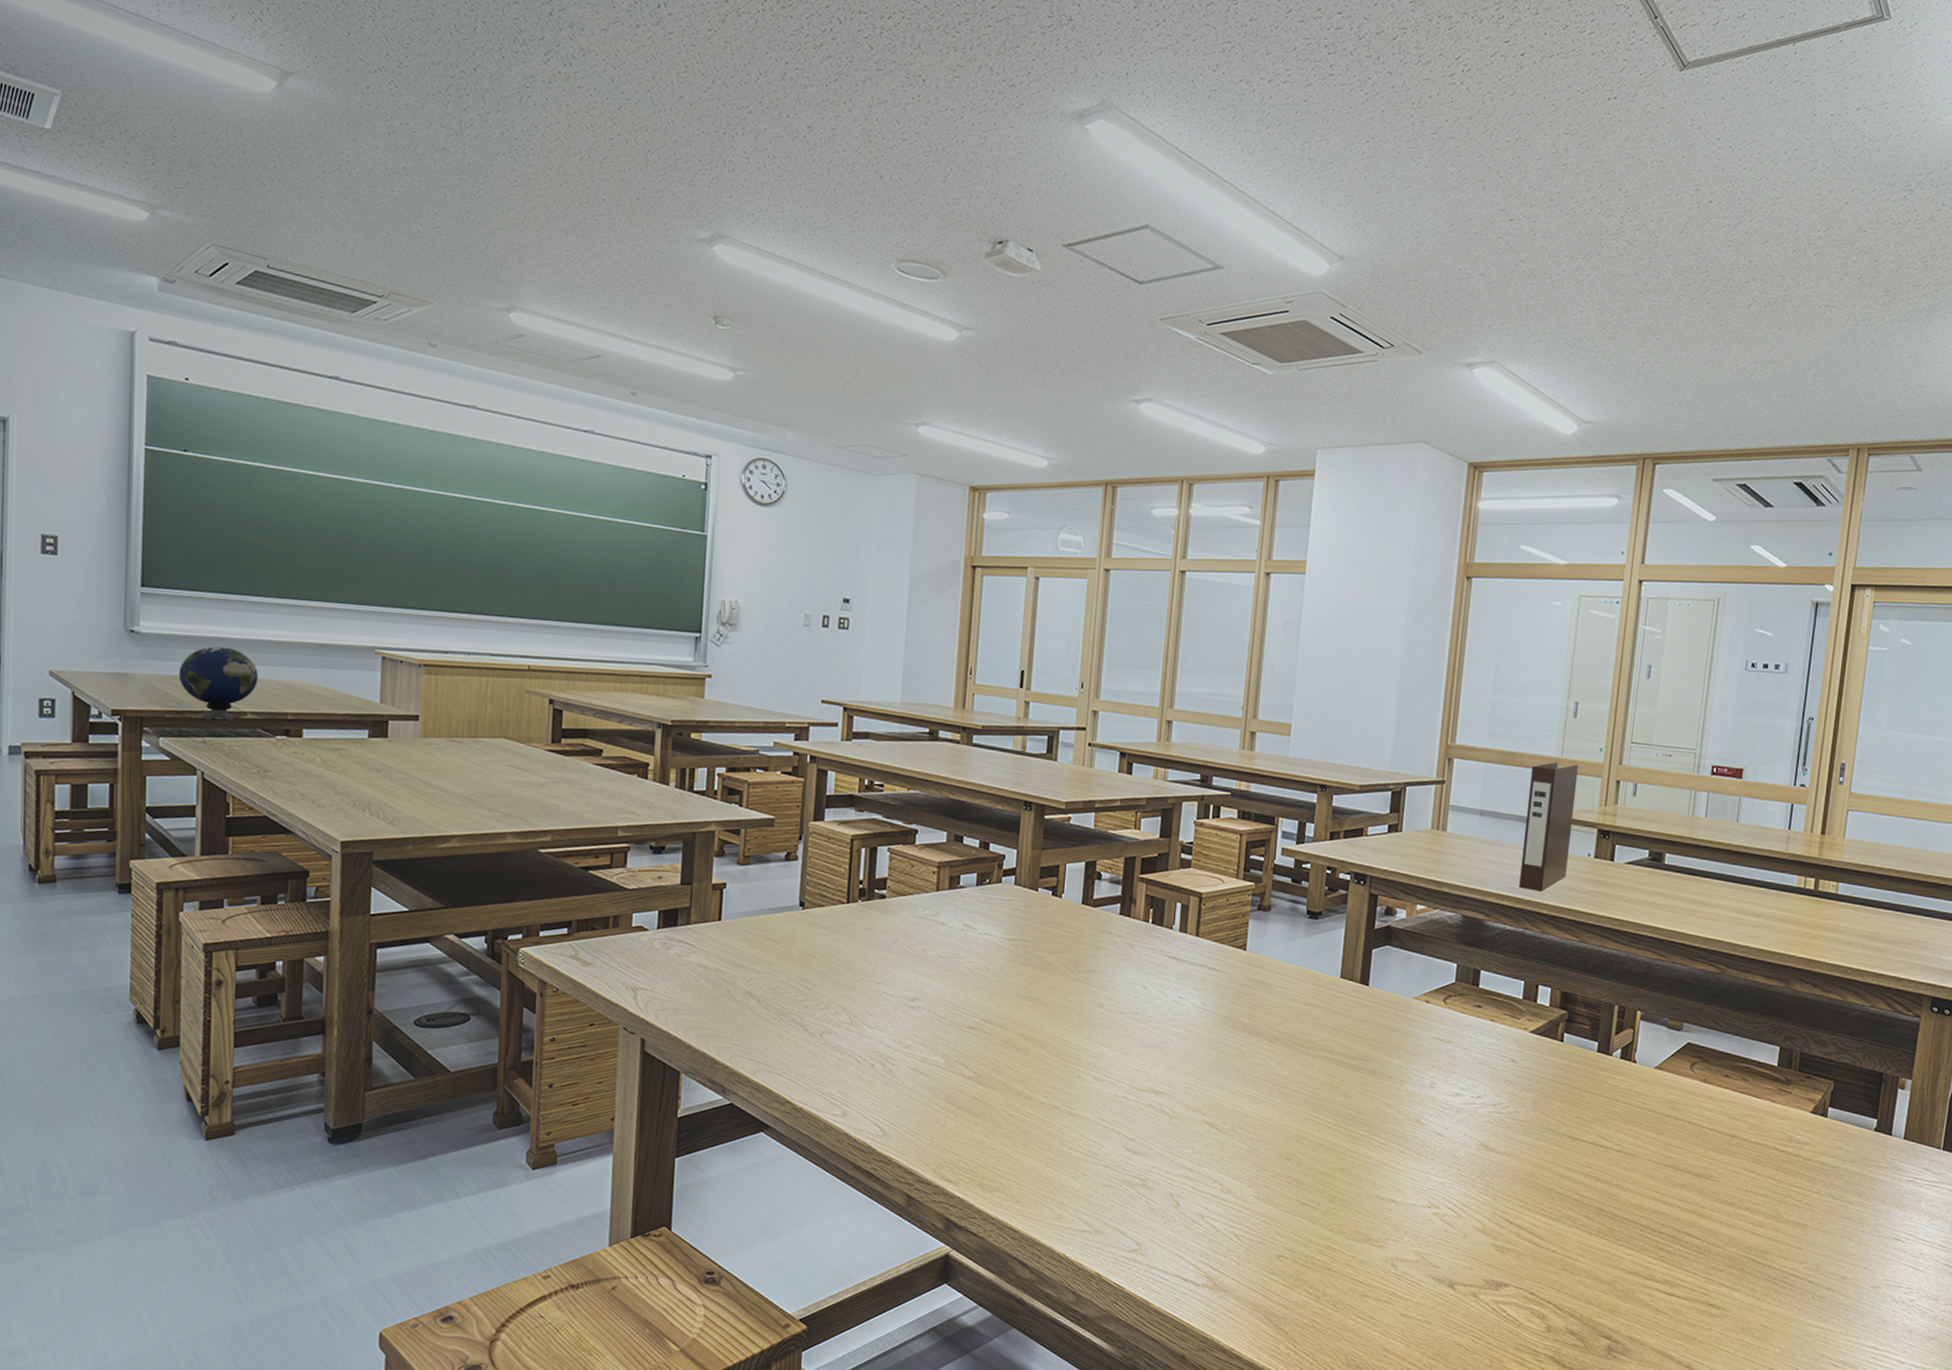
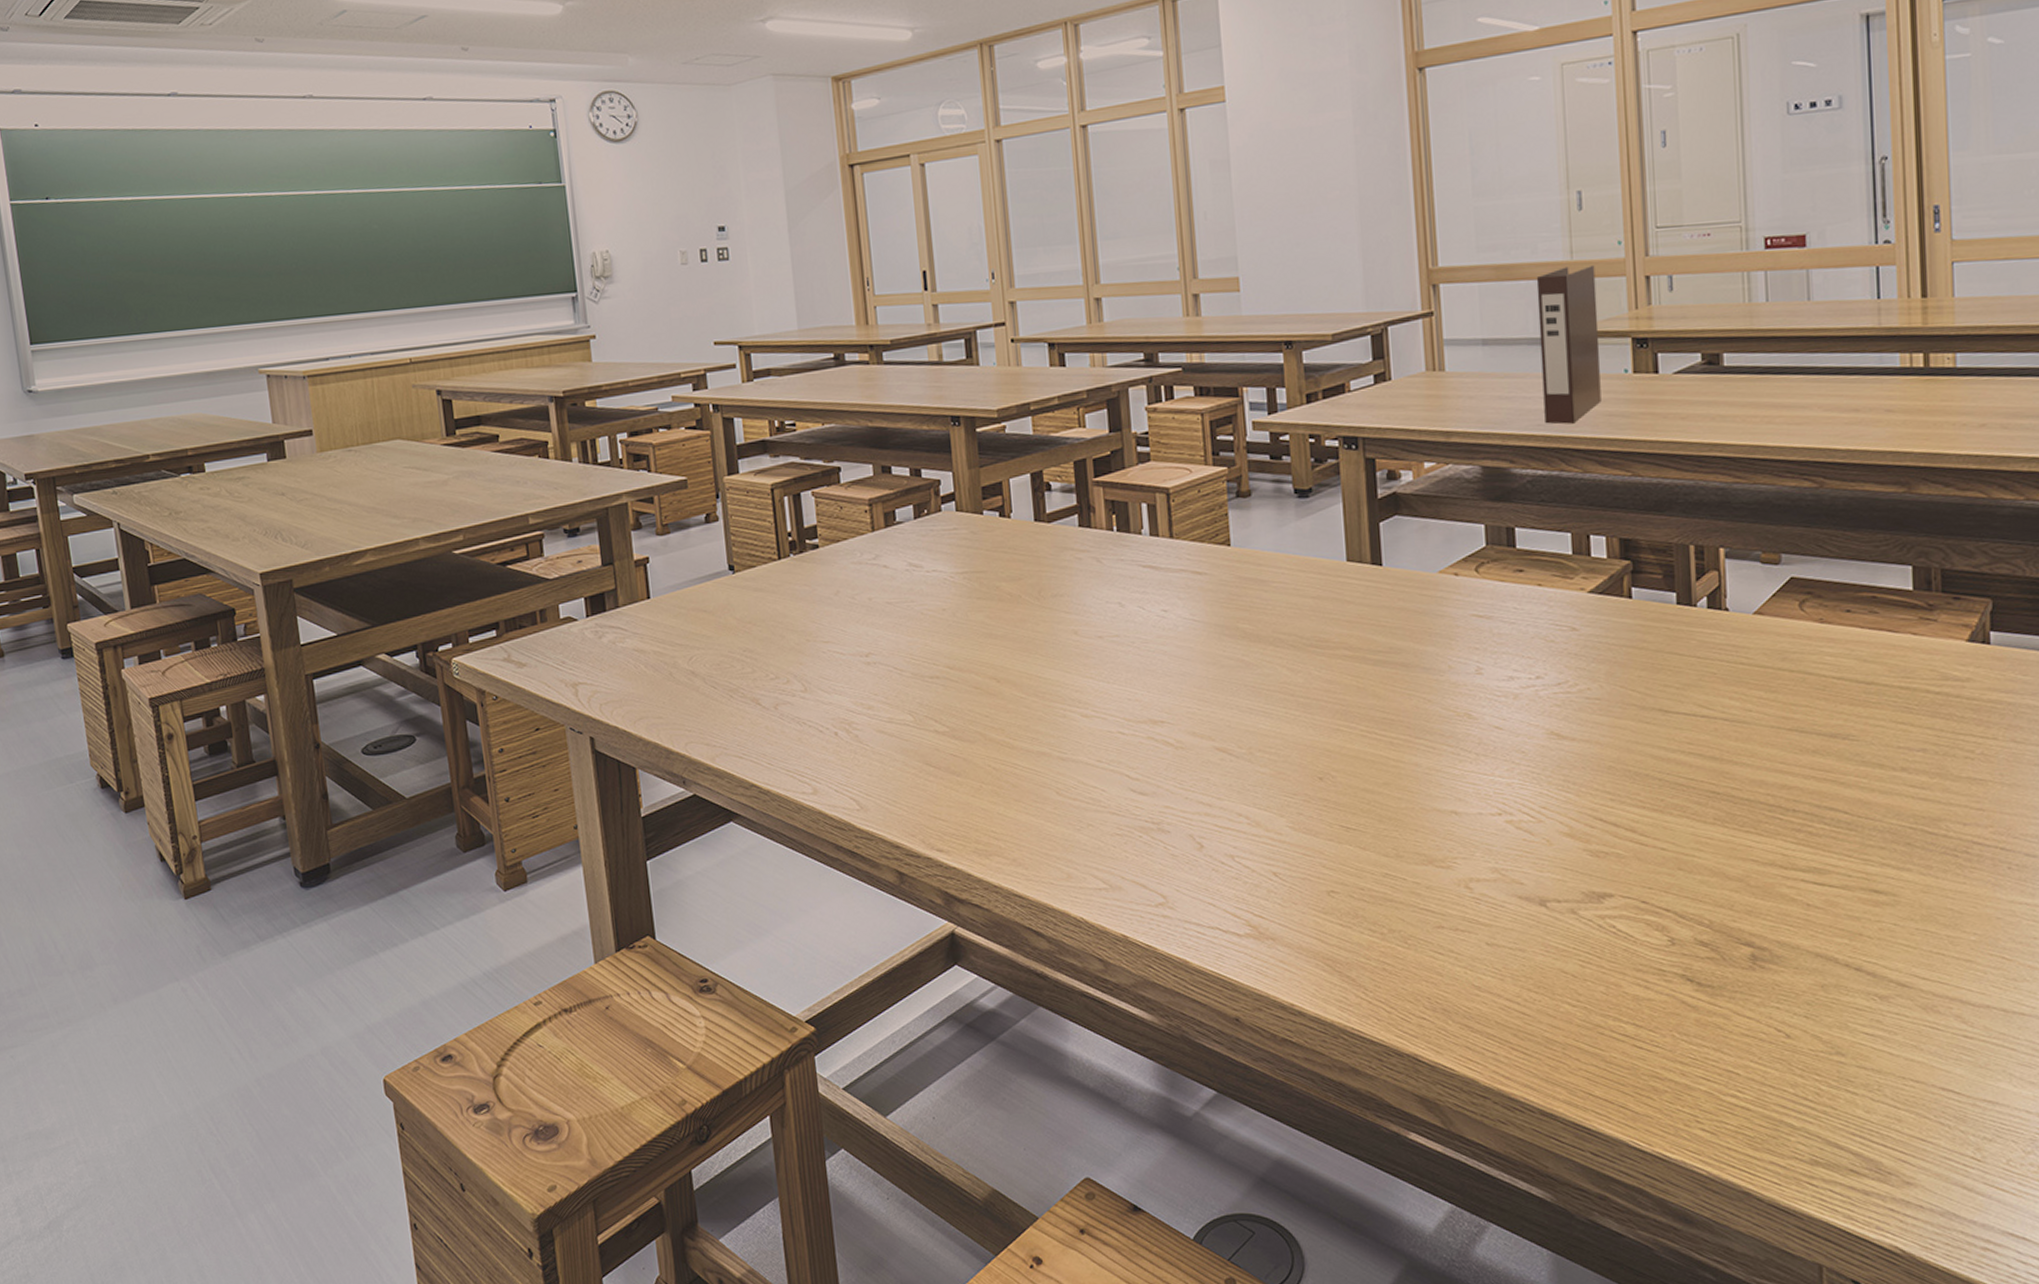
globe: present [178,646,258,721] -> none [79,391,154,470]

